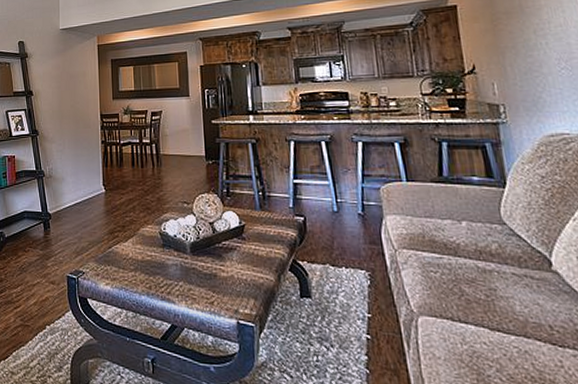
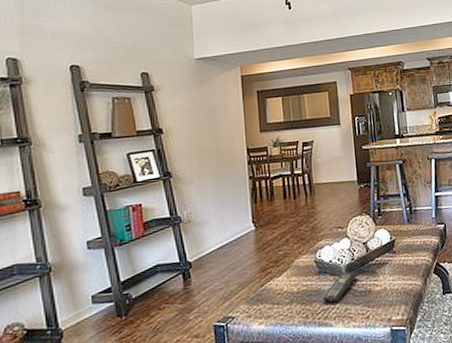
remote control: none [167,250,202,280] -> present [323,271,357,303]

